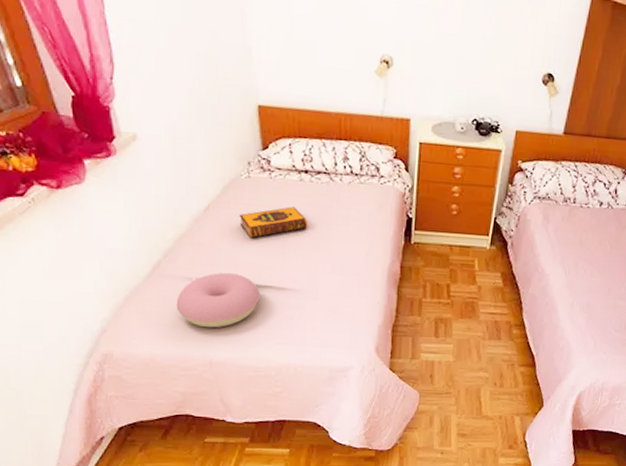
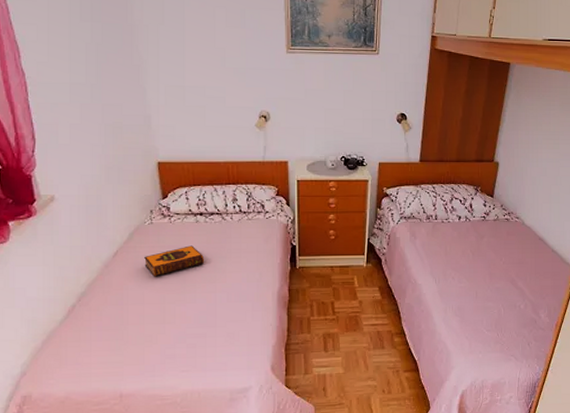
cushion: present [176,273,260,328] -> none [89,310,164,363]

